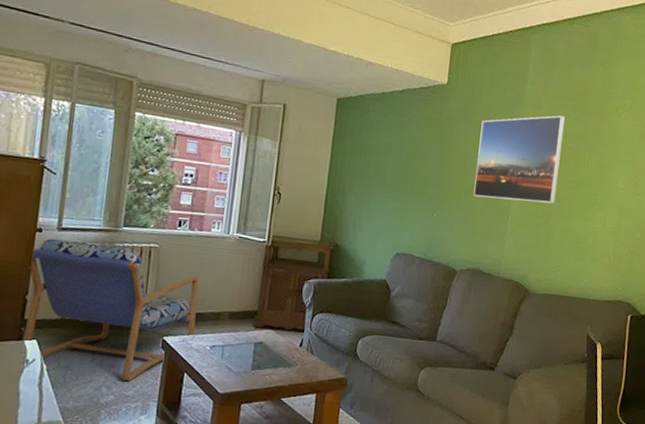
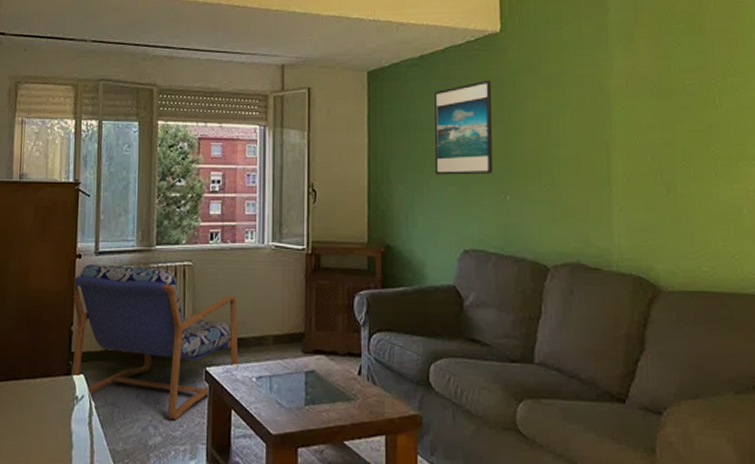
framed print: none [382,121,435,196] -> present [435,80,493,175]
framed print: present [473,115,565,204] -> none [554,45,679,168]

